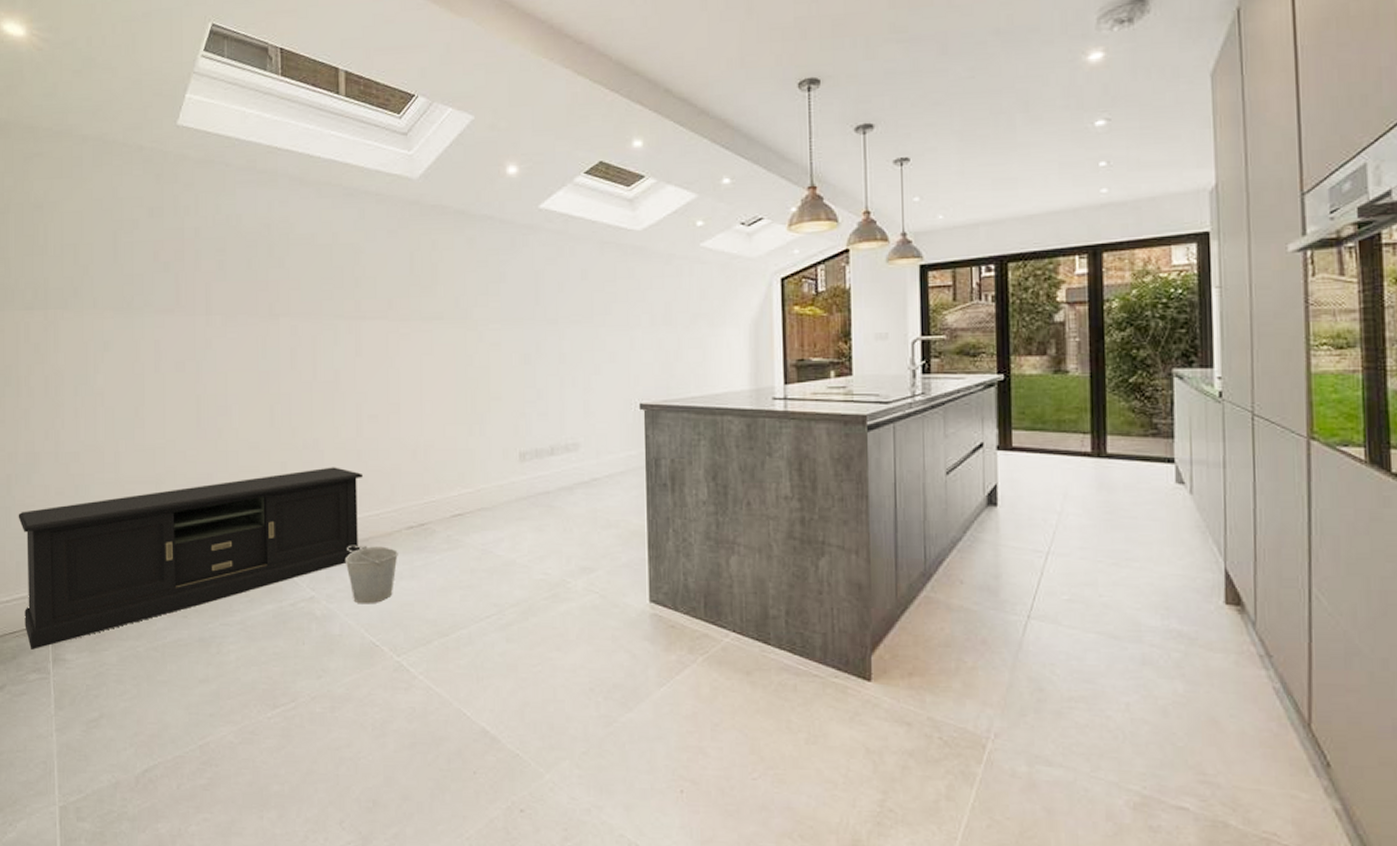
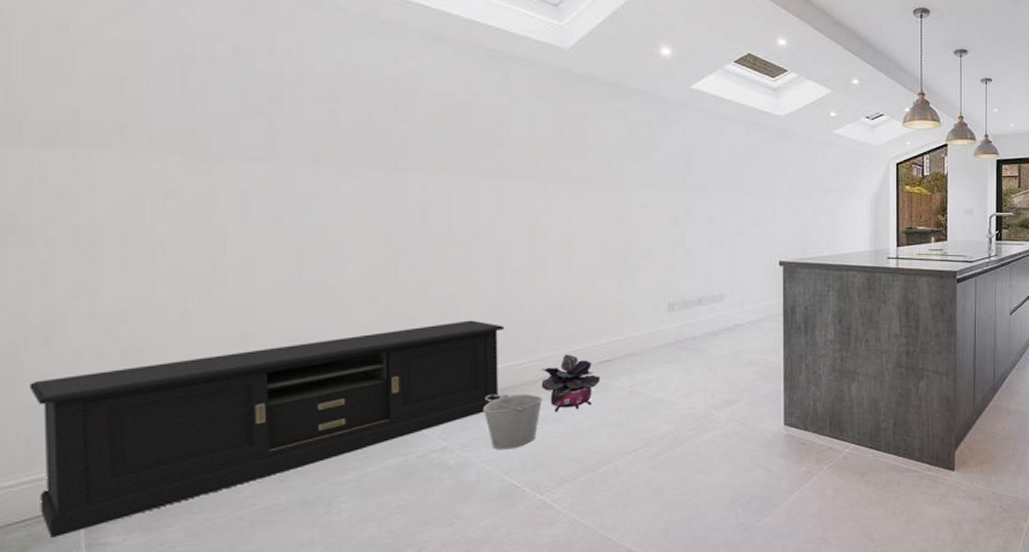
potted plant: none [396,506,453,569] -> present [541,354,601,413]

